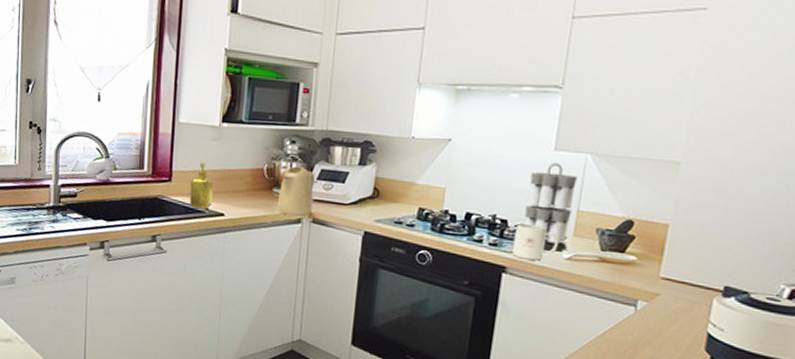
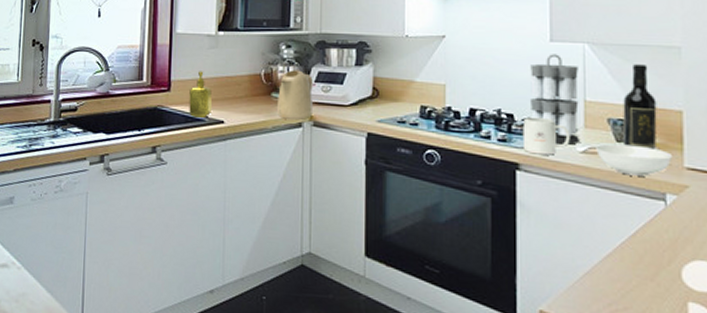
bowl: none [580,251,652,284] -> present [596,143,673,176]
wine bottle: none [607,177,647,259] -> present [623,64,658,149]

